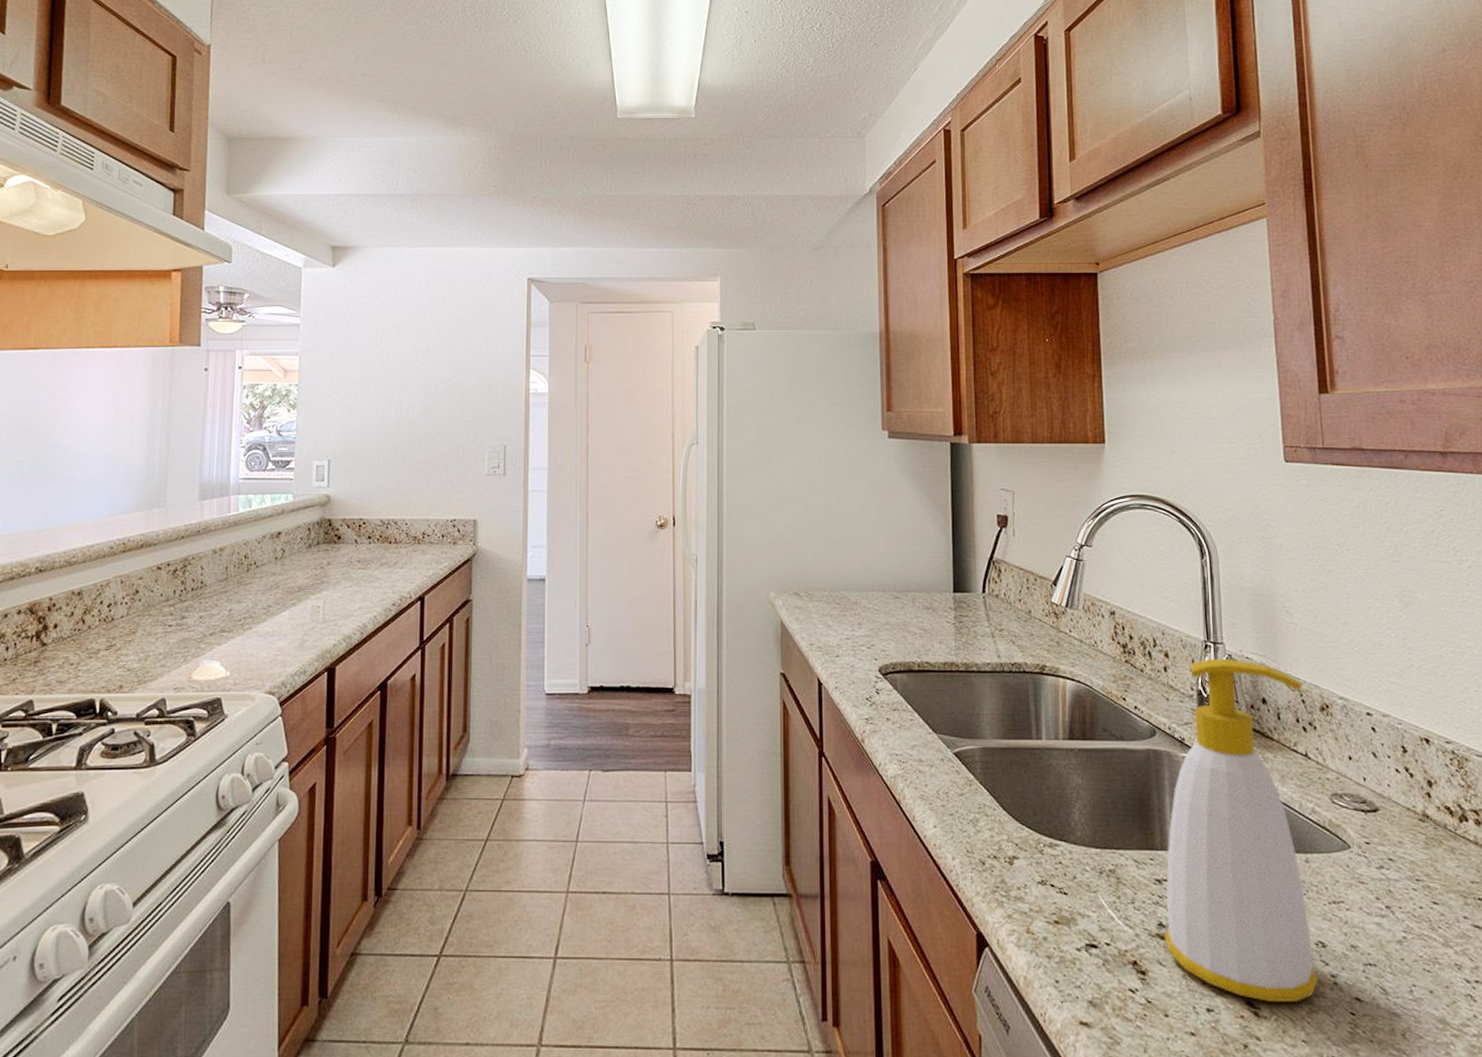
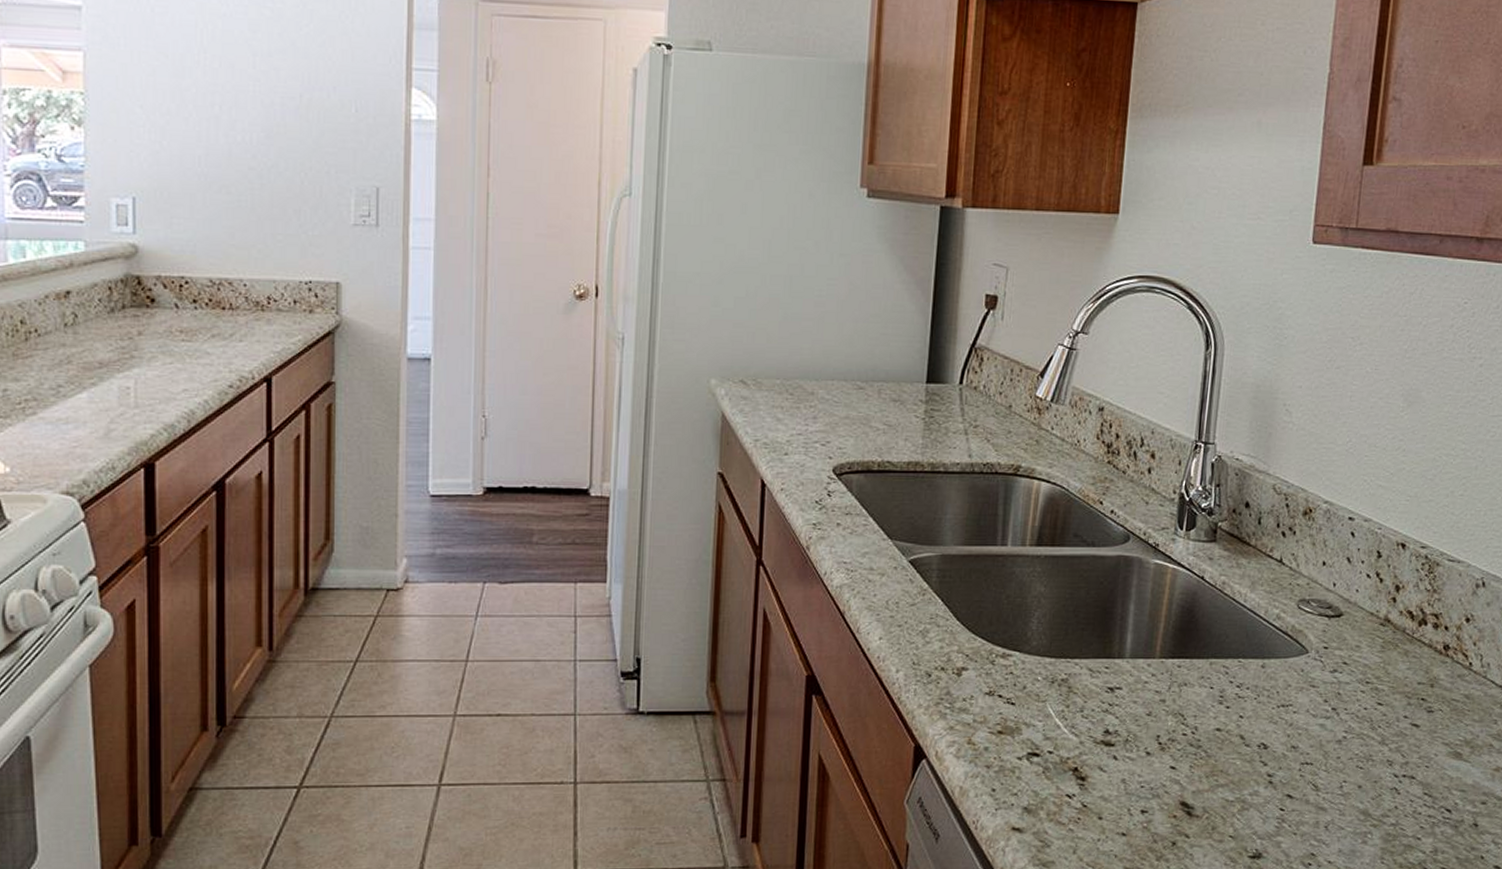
soap bottle: present [1164,658,1318,1002] -> none [1108,459,1289,802]

